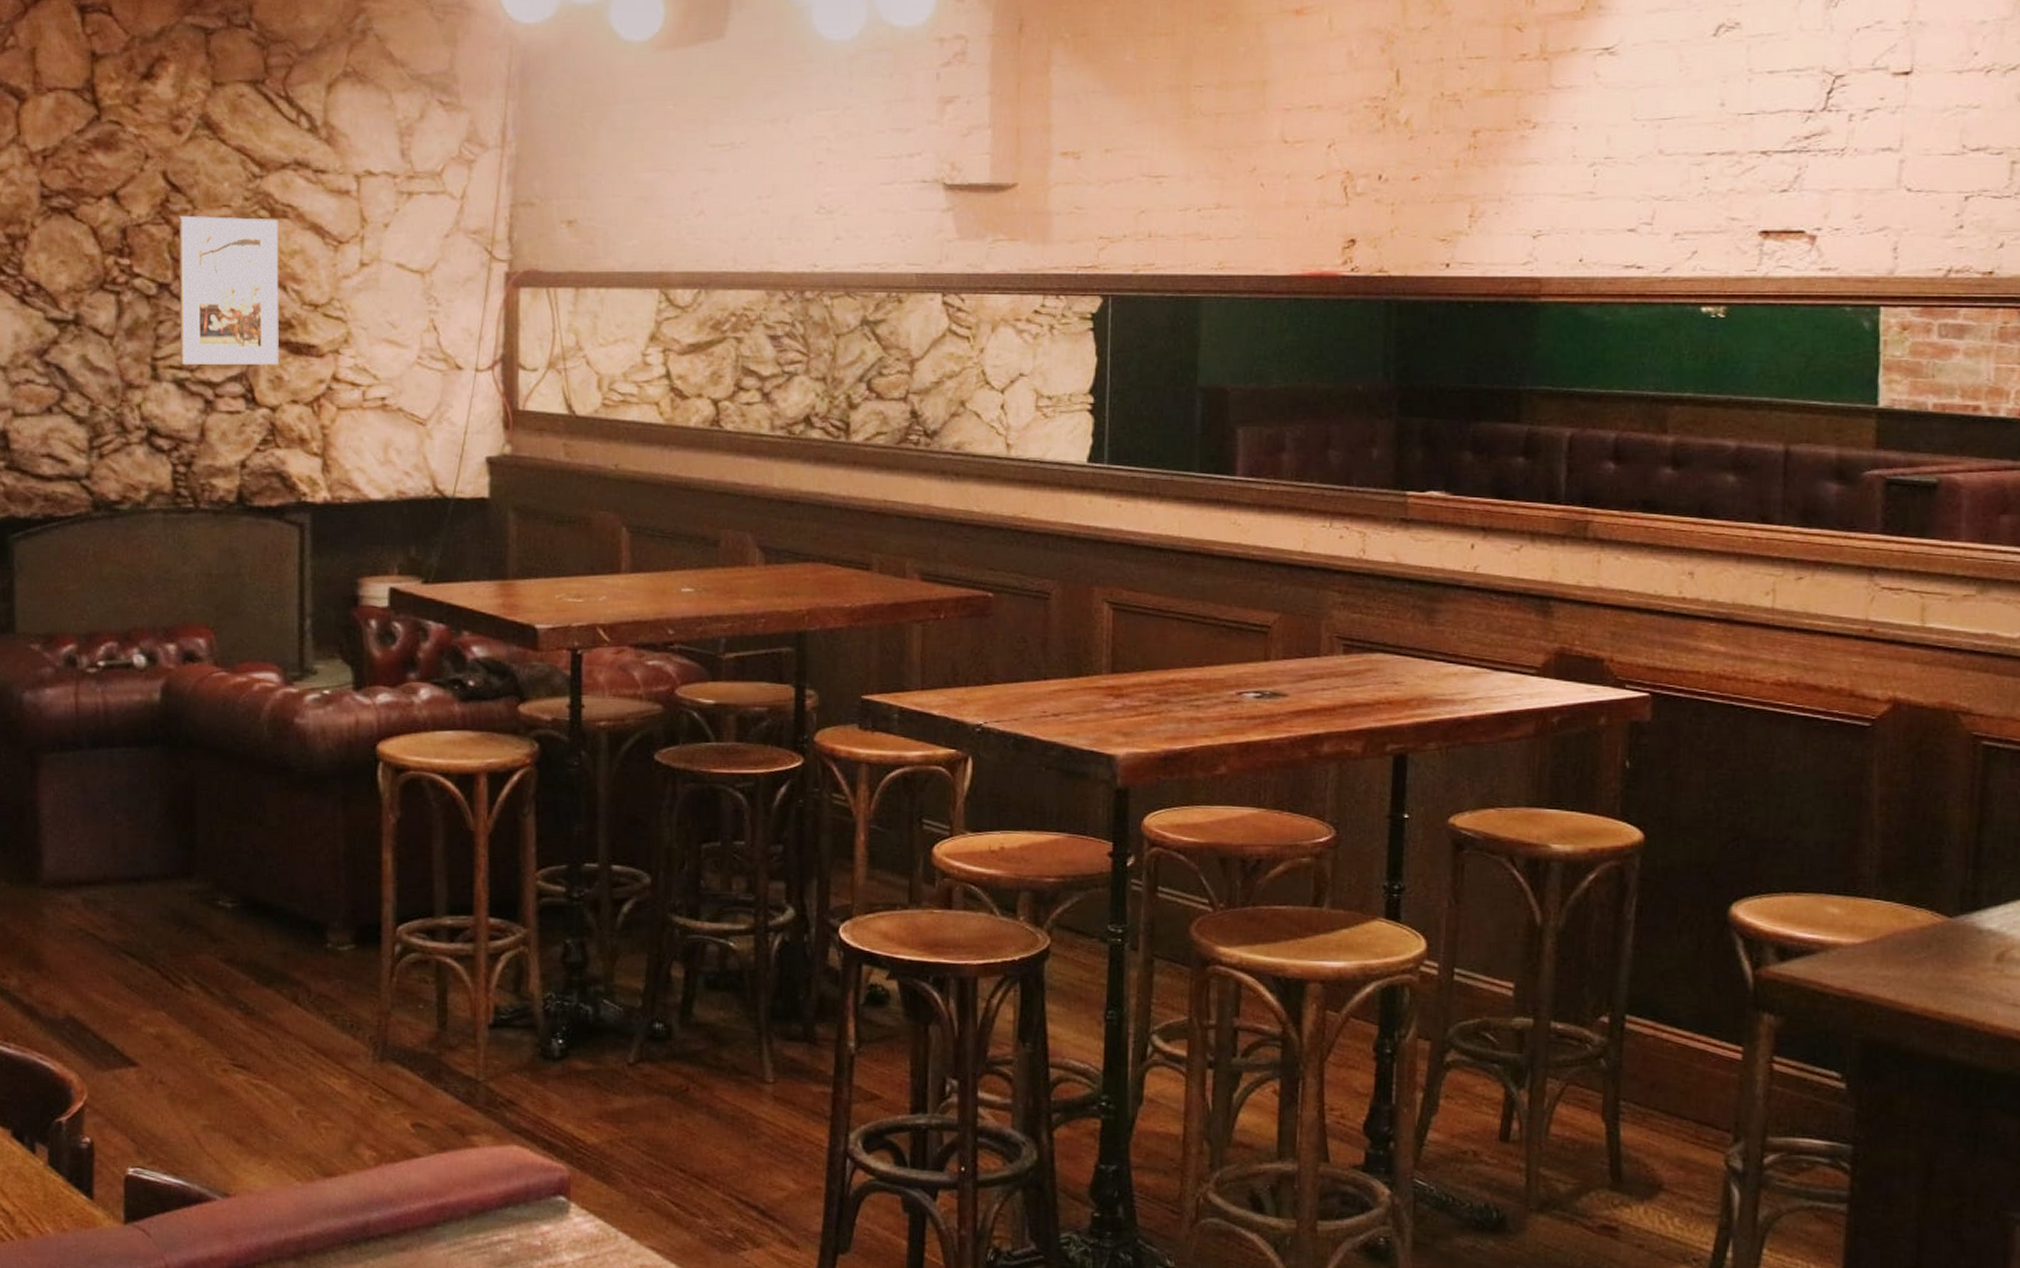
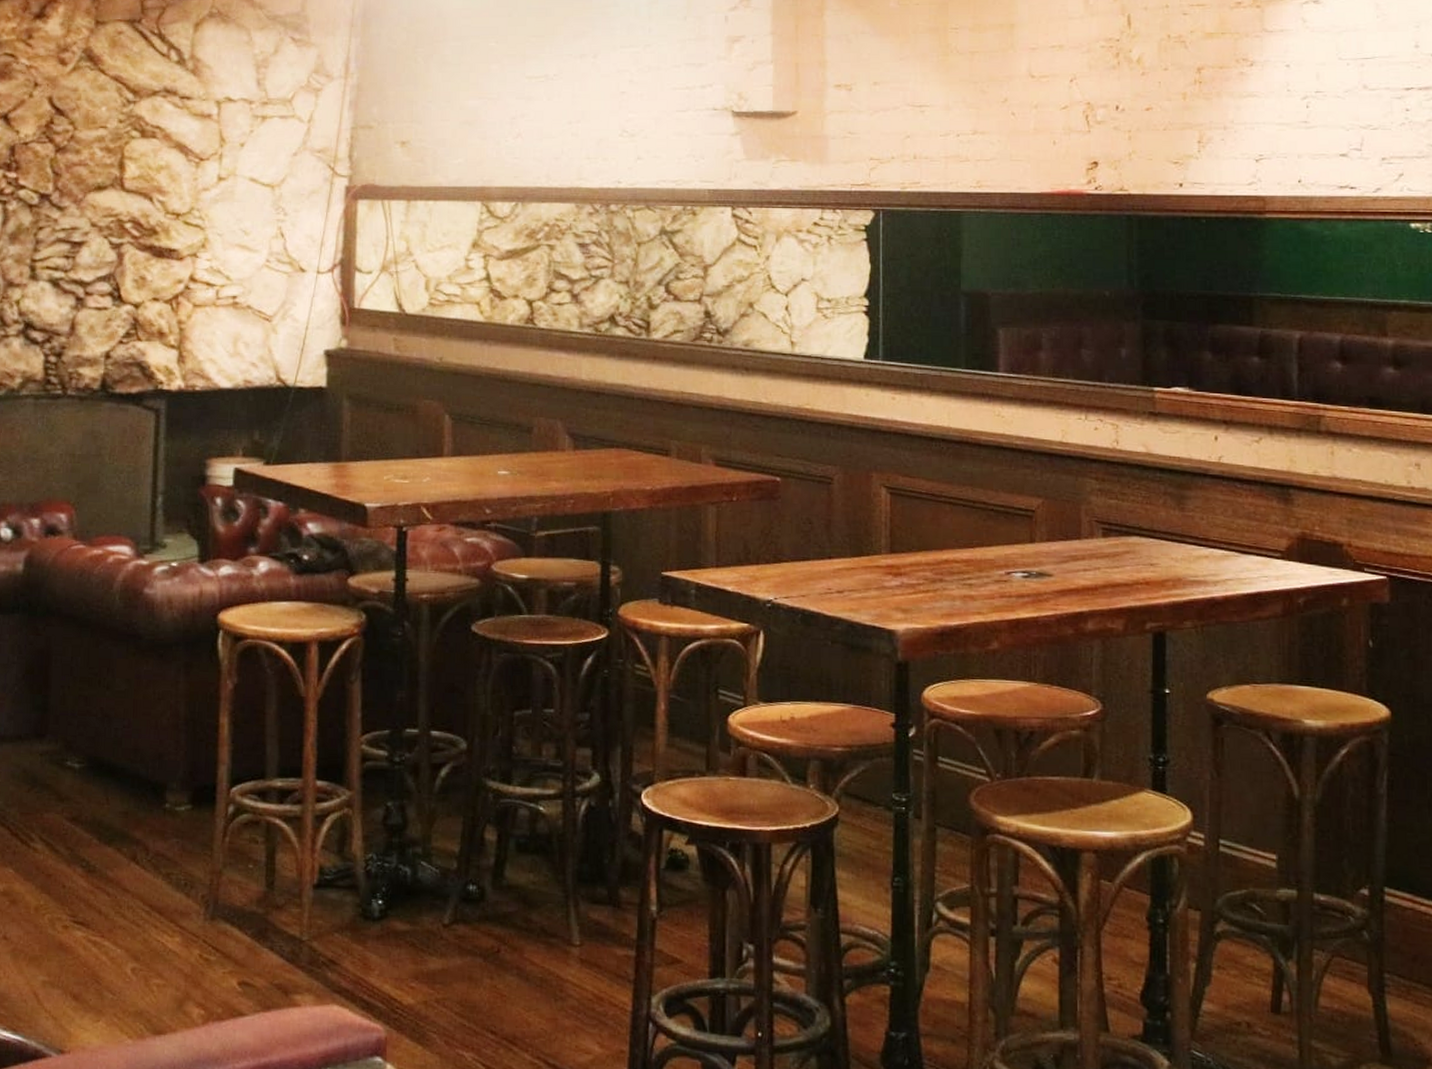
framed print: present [179,216,279,365] -> none [56,136,148,267]

